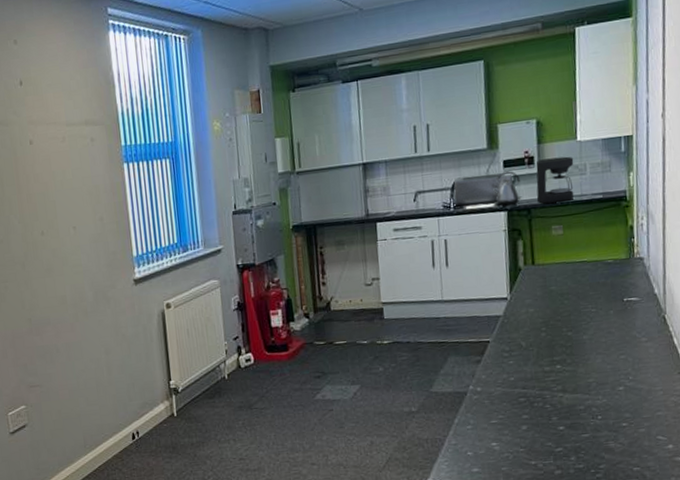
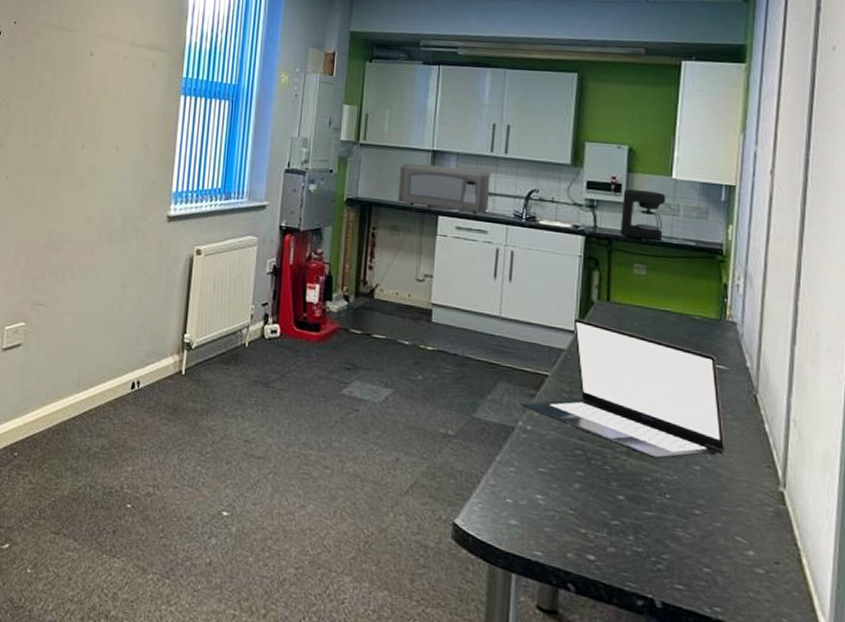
microwave: none [335,172,419,220] -> present [398,162,491,214]
toaster: present [453,172,515,207] -> none [527,188,597,225]
laptop: none [469,285,644,390] -> present [520,318,726,459]
kettle: present [493,171,522,206] -> none [572,193,603,231]

